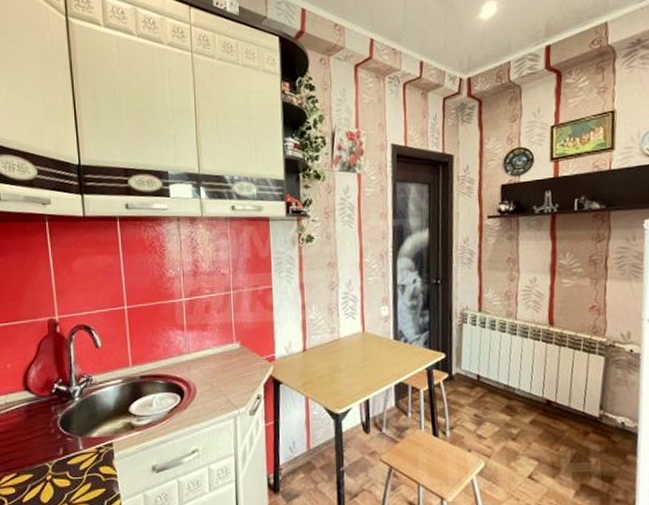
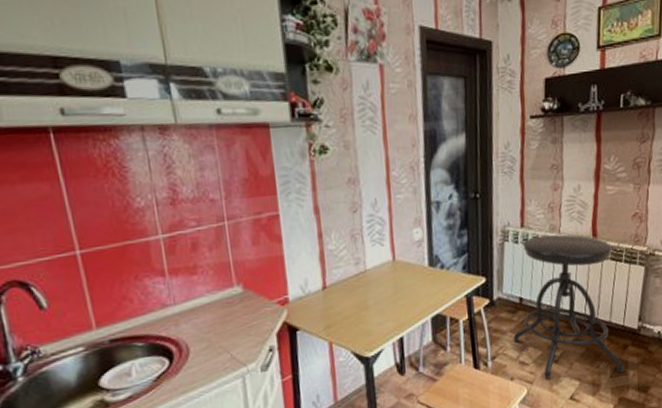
stool: none [470,320,586,459] -> present [513,234,624,380]

